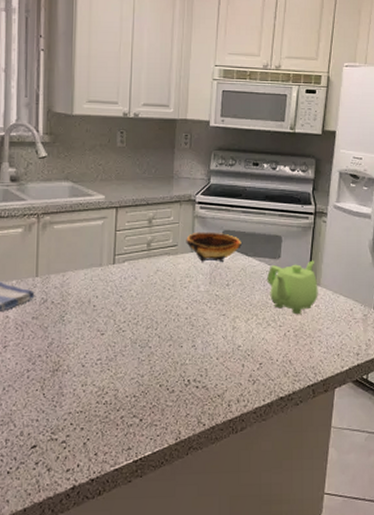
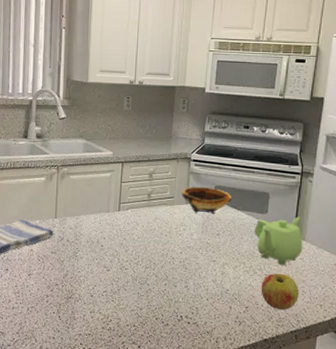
apple: none [275,323,315,364] -> present [261,273,299,311]

